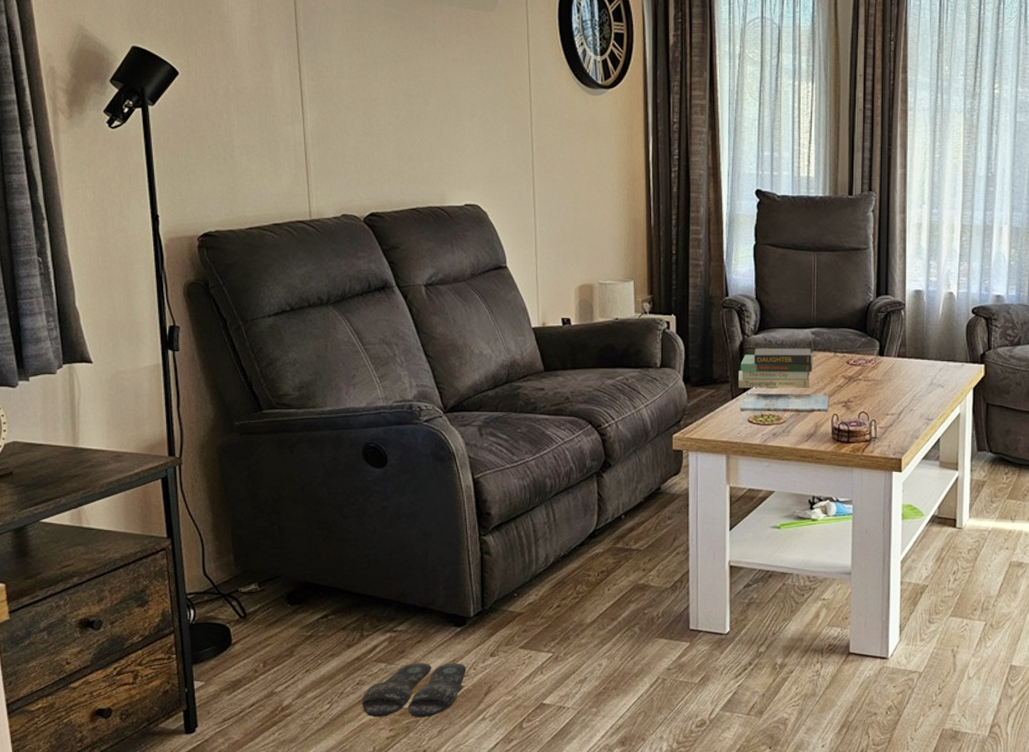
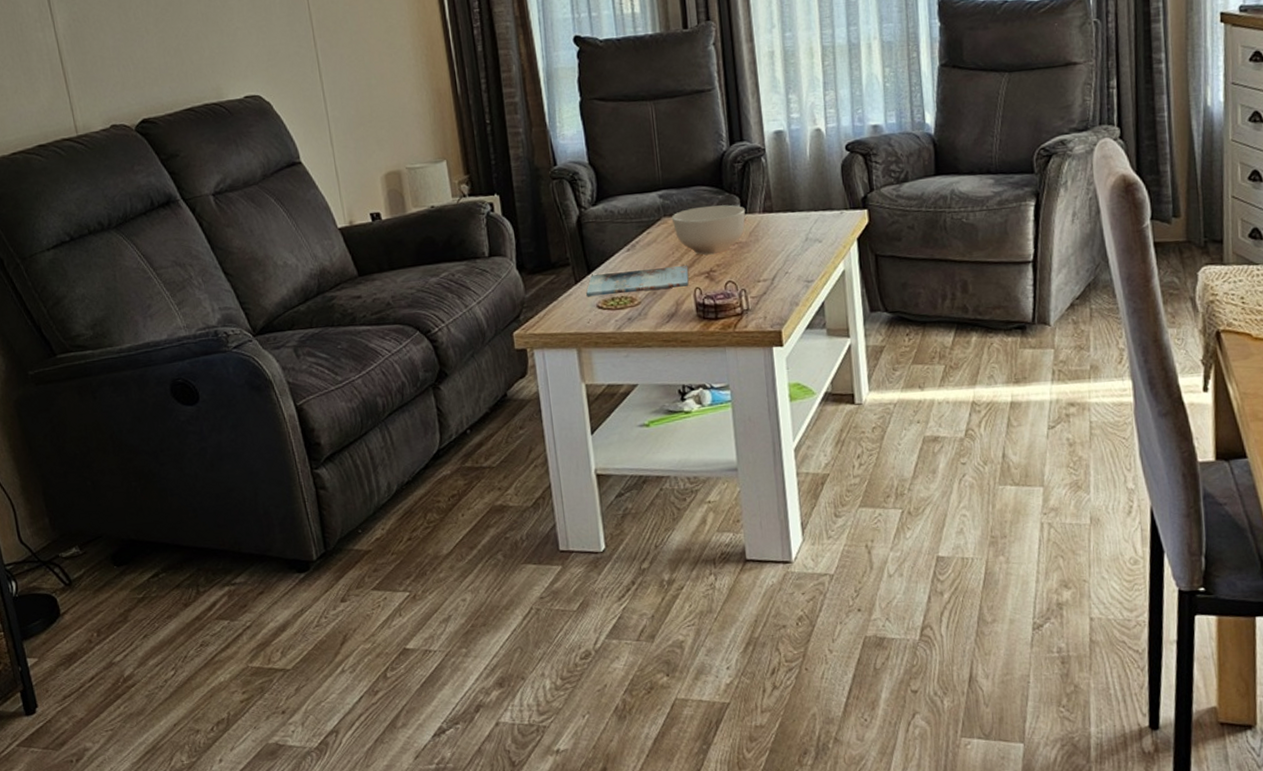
slippers: present [362,662,466,717] -> none [208,612,318,680]
books: present [738,348,814,389] -> none [579,214,666,270]
bowl: none [820,345,883,387] -> present [671,204,746,255]

